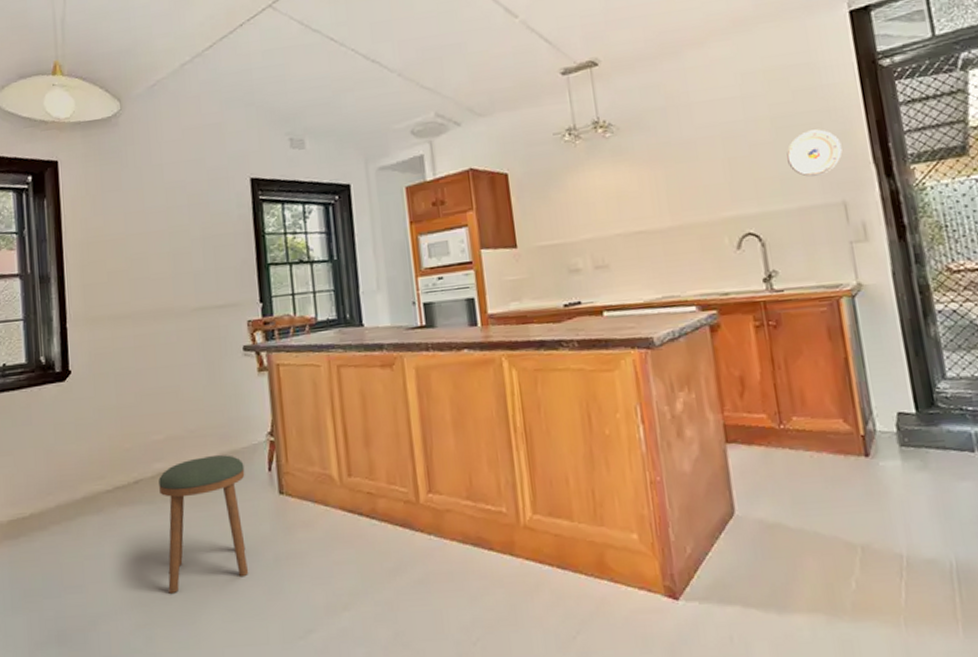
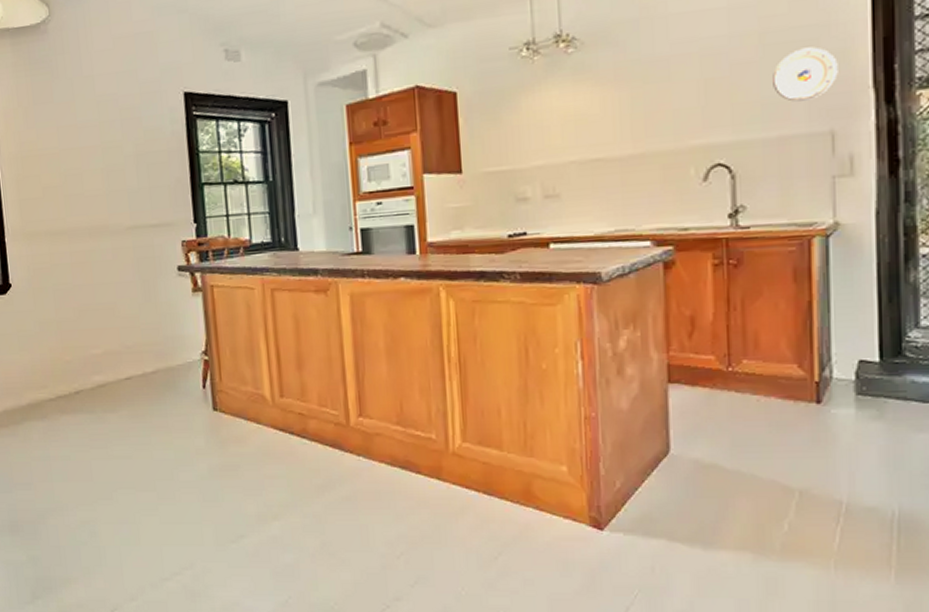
stool: present [159,455,249,593] -> none [98,371,185,495]

